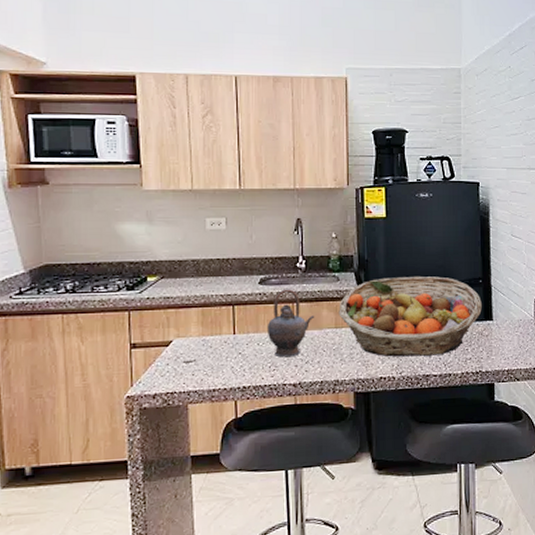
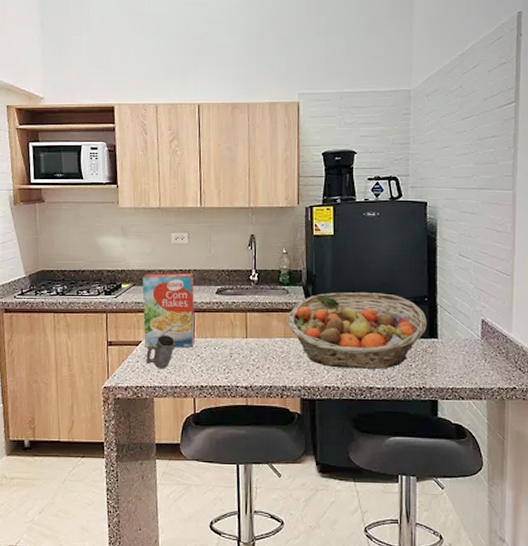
cereal box: none [173,262,235,349] -> present [142,273,195,349]
mug: none [178,333,213,371] -> present [146,335,176,369]
teapot: present [266,289,314,358] -> none [222,299,265,362]

